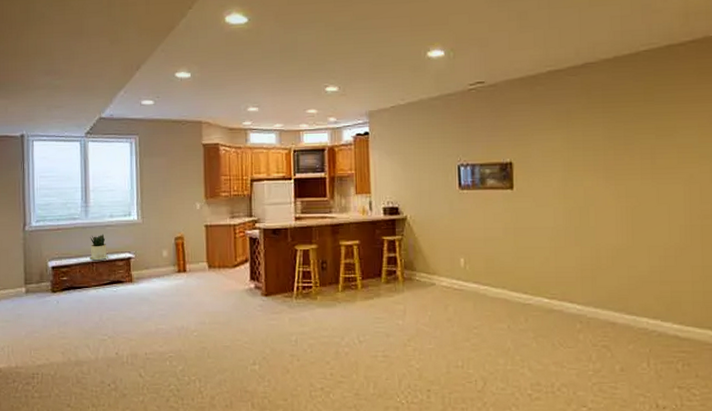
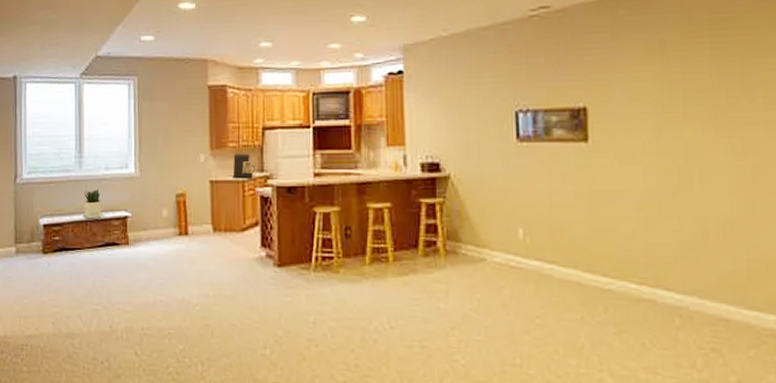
coffee maker: none [225,201,245,222] -> present [232,153,255,178]

